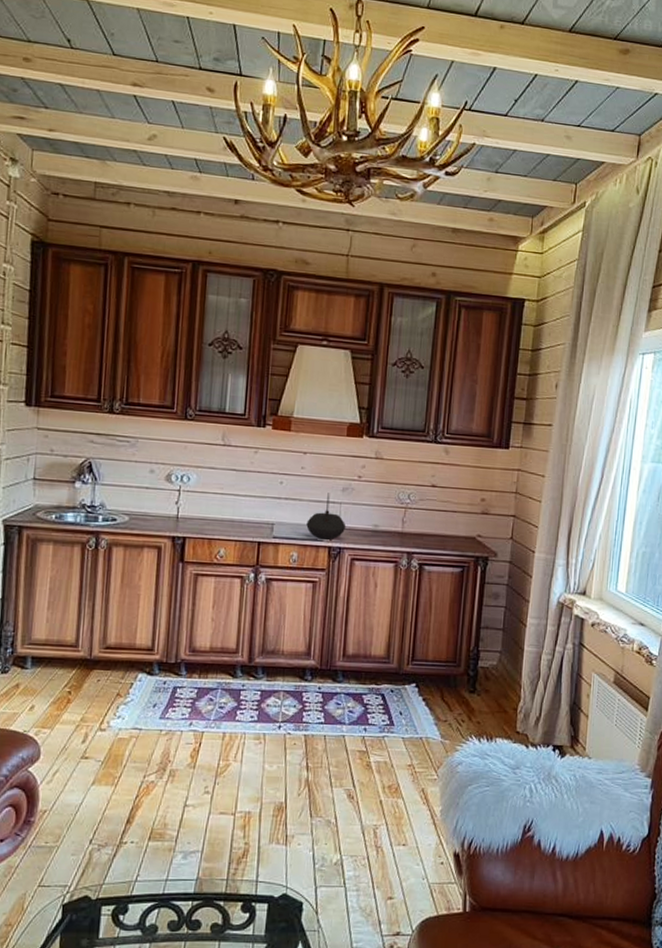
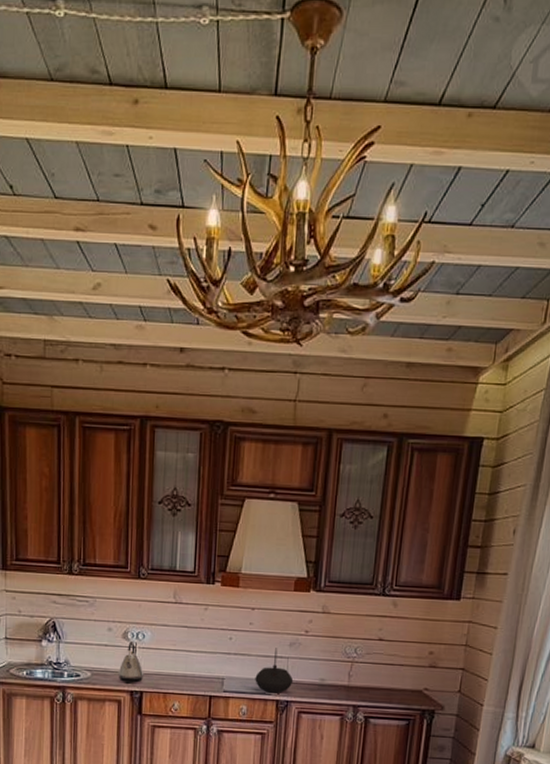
kettle: none [159,484,188,529] -> present [118,641,144,684]

